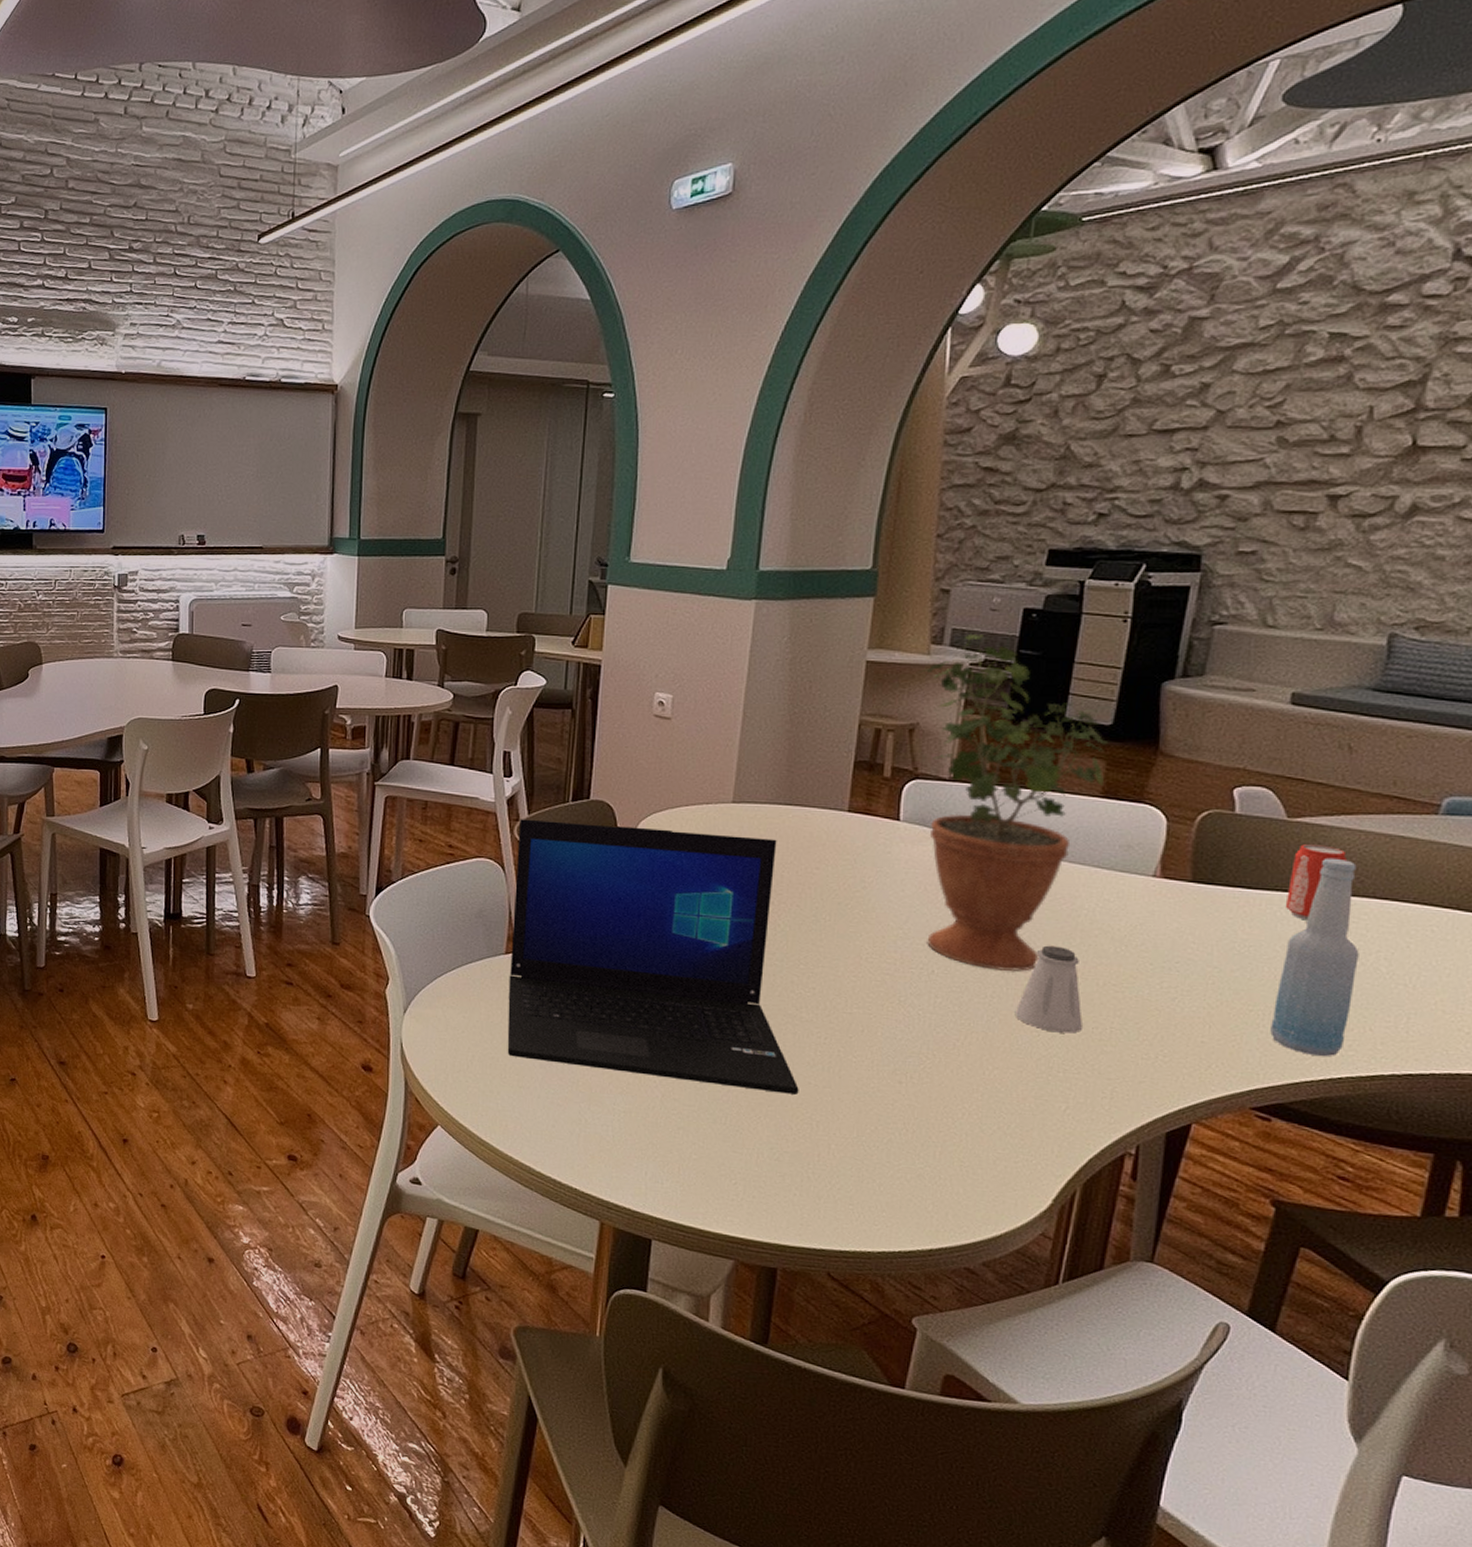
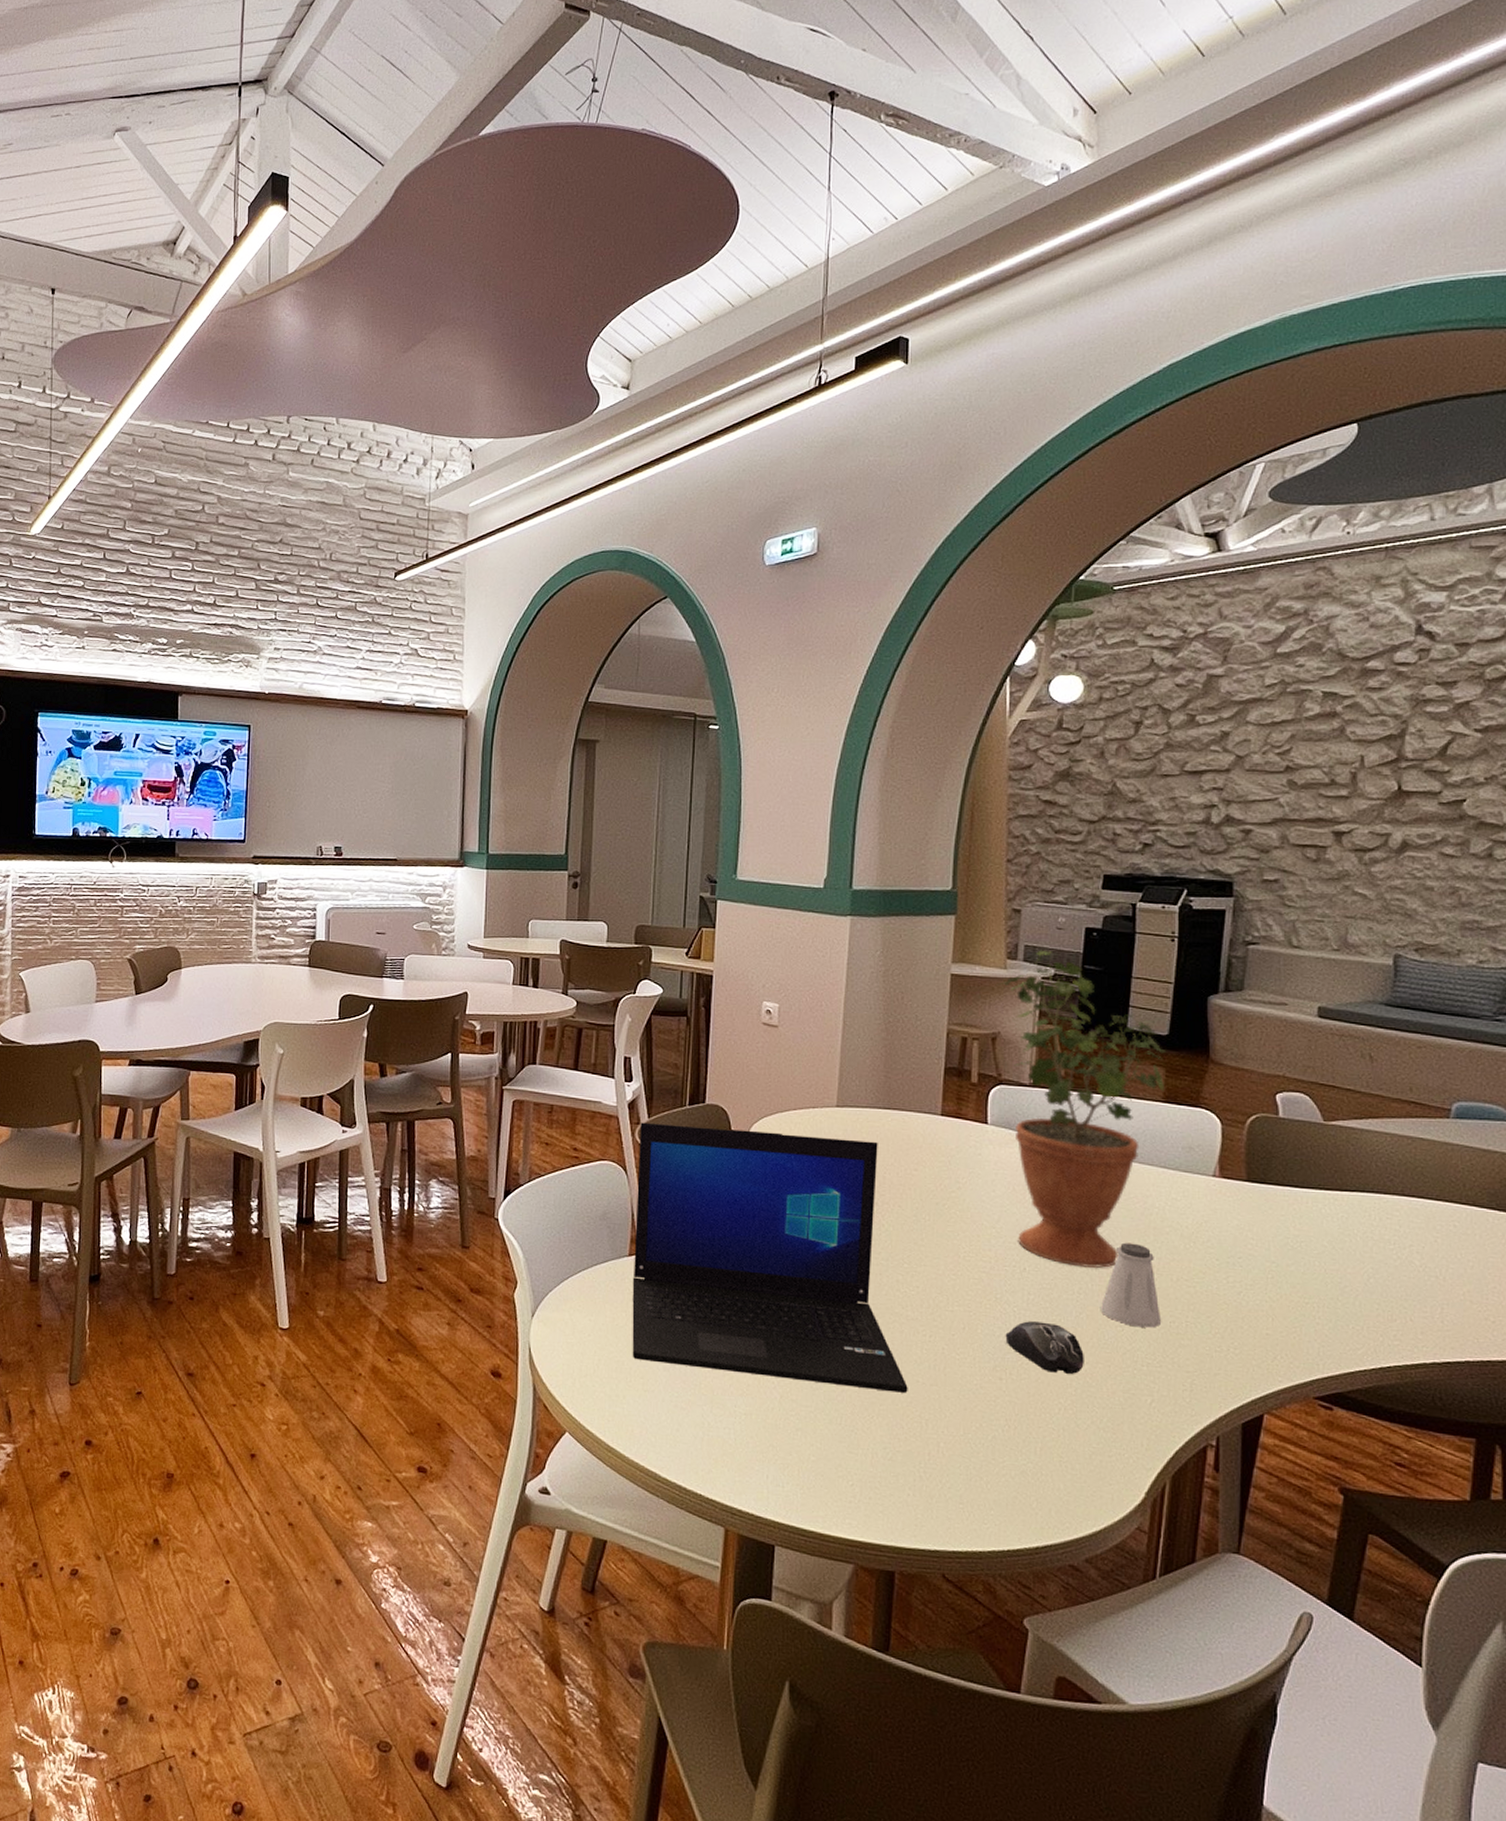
computer mouse: none [907,1024,994,1079] -> present [1005,1321,1084,1374]
bottle: present [1270,857,1359,1057] -> none [1325,1158,1395,1347]
beverage can: present [1285,844,1348,921] -> none [1328,1146,1378,1217]

